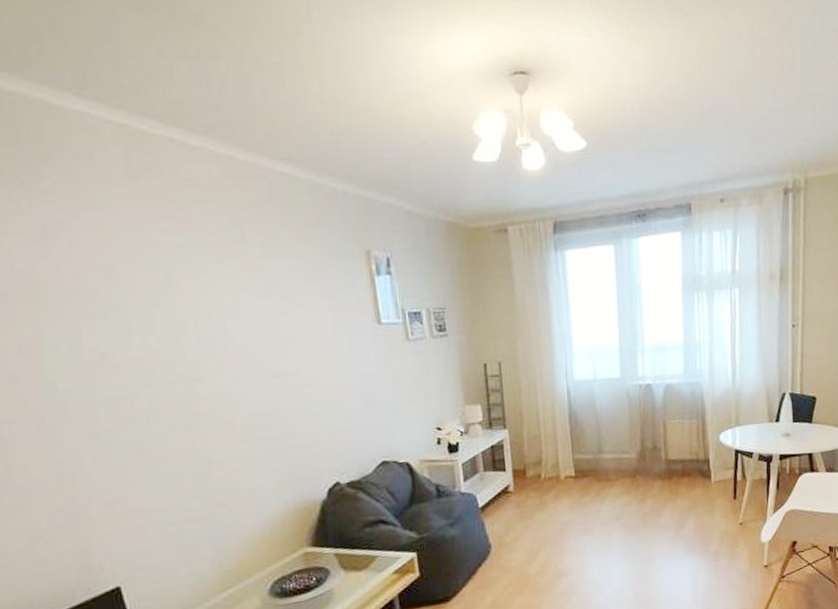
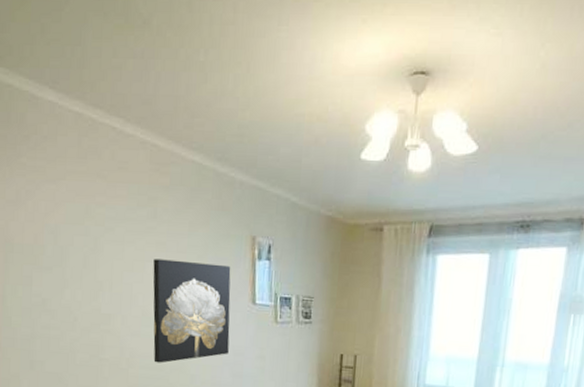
wall art: none [248,285,358,407] -> present [153,259,231,363]

